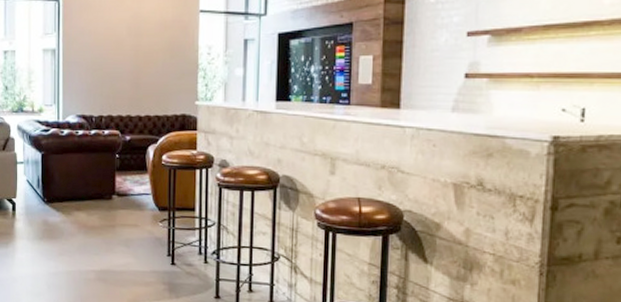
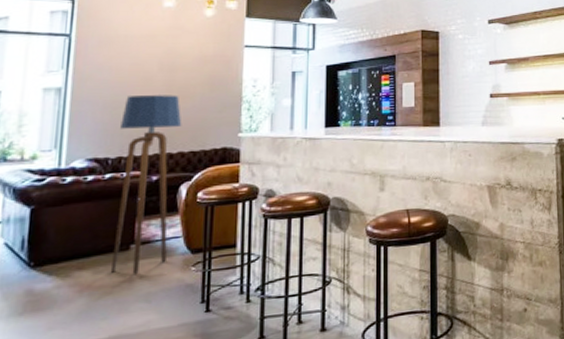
floor lamp: none [100,59,148,221] -> present [111,95,182,274]

